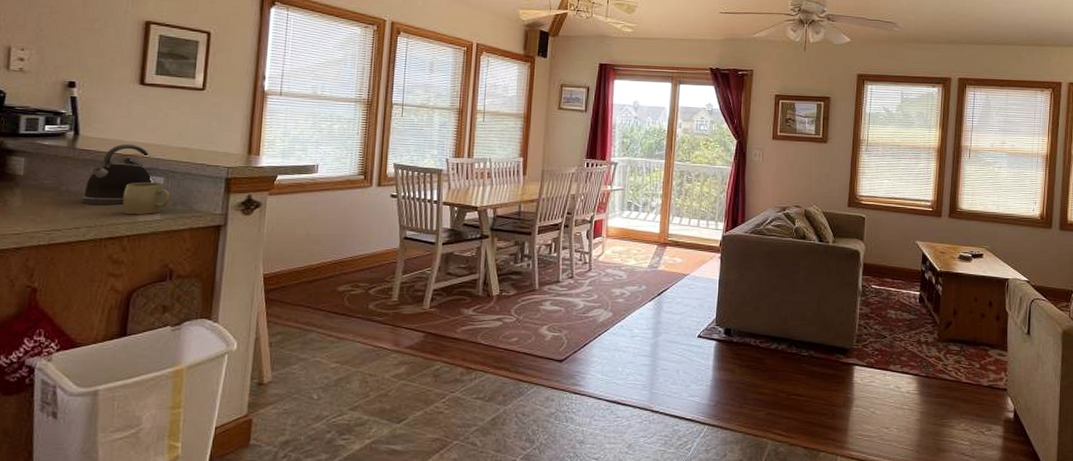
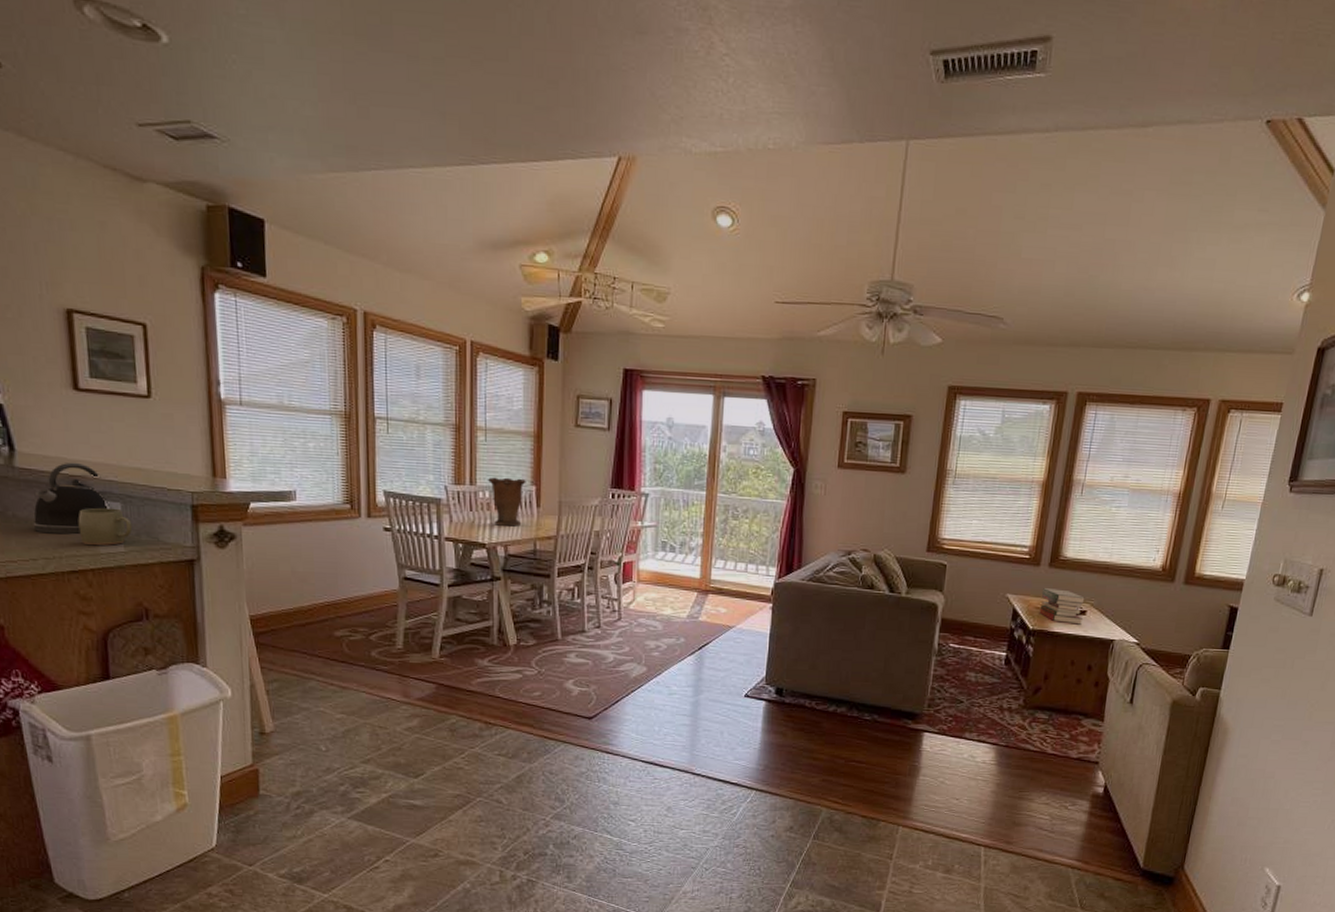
vase: none [483,151,515,192] -> present [488,477,526,527]
books: none [944,236,981,266] -> present [1039,588,1085,625]

